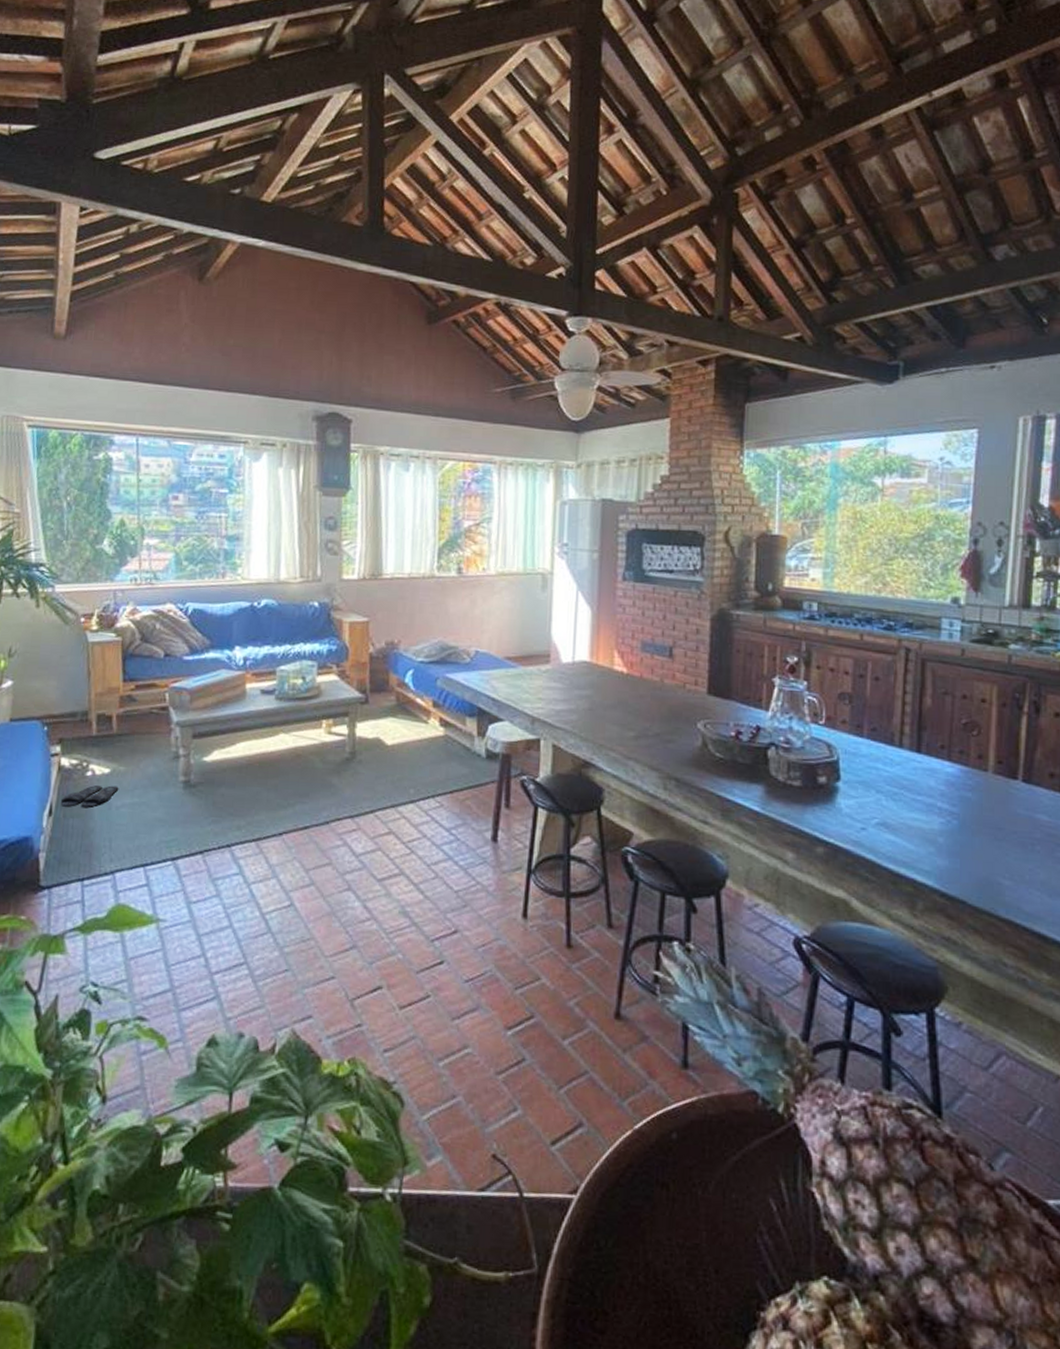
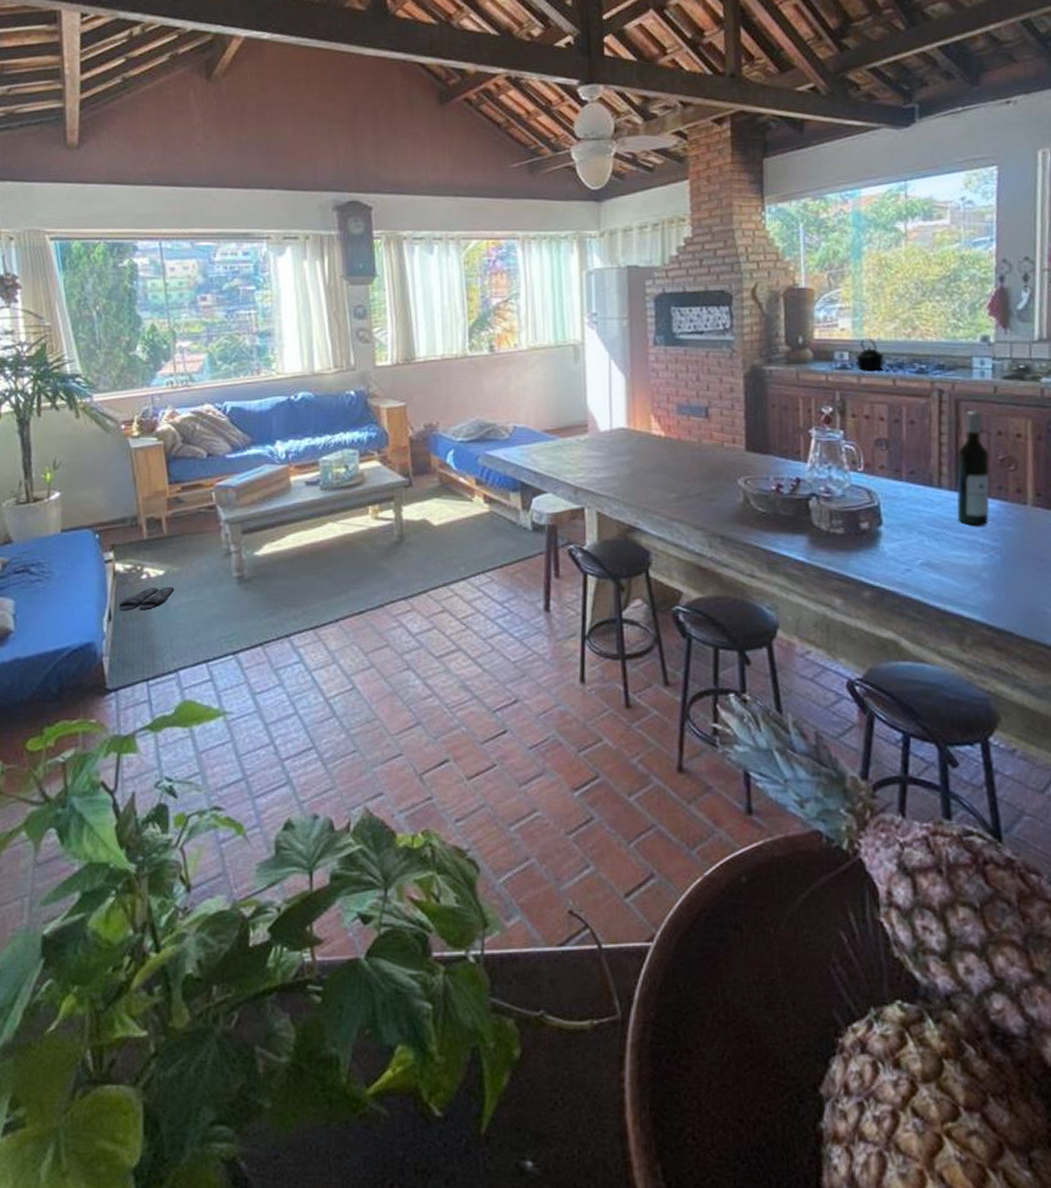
kettle: none [825,590,853,625] -> present [857,338,884,372]
bottle: none [916,672,952,790] -> present [957,411,990,526]

